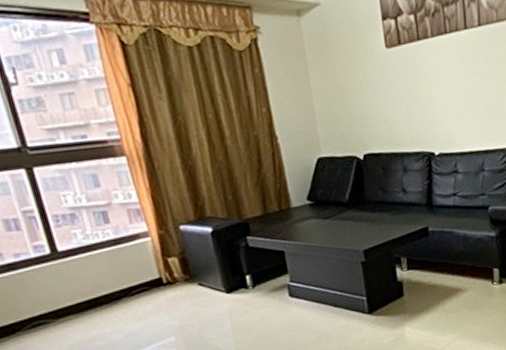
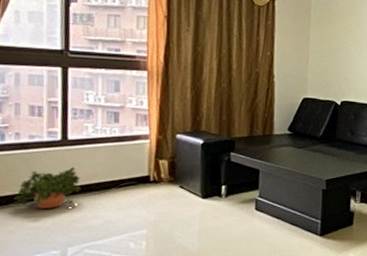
potted plant: none [19,280,90,332] -> present [15,166,82,208]

